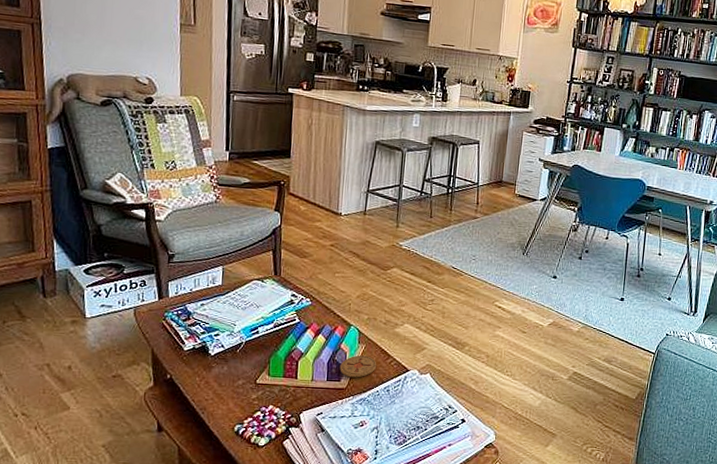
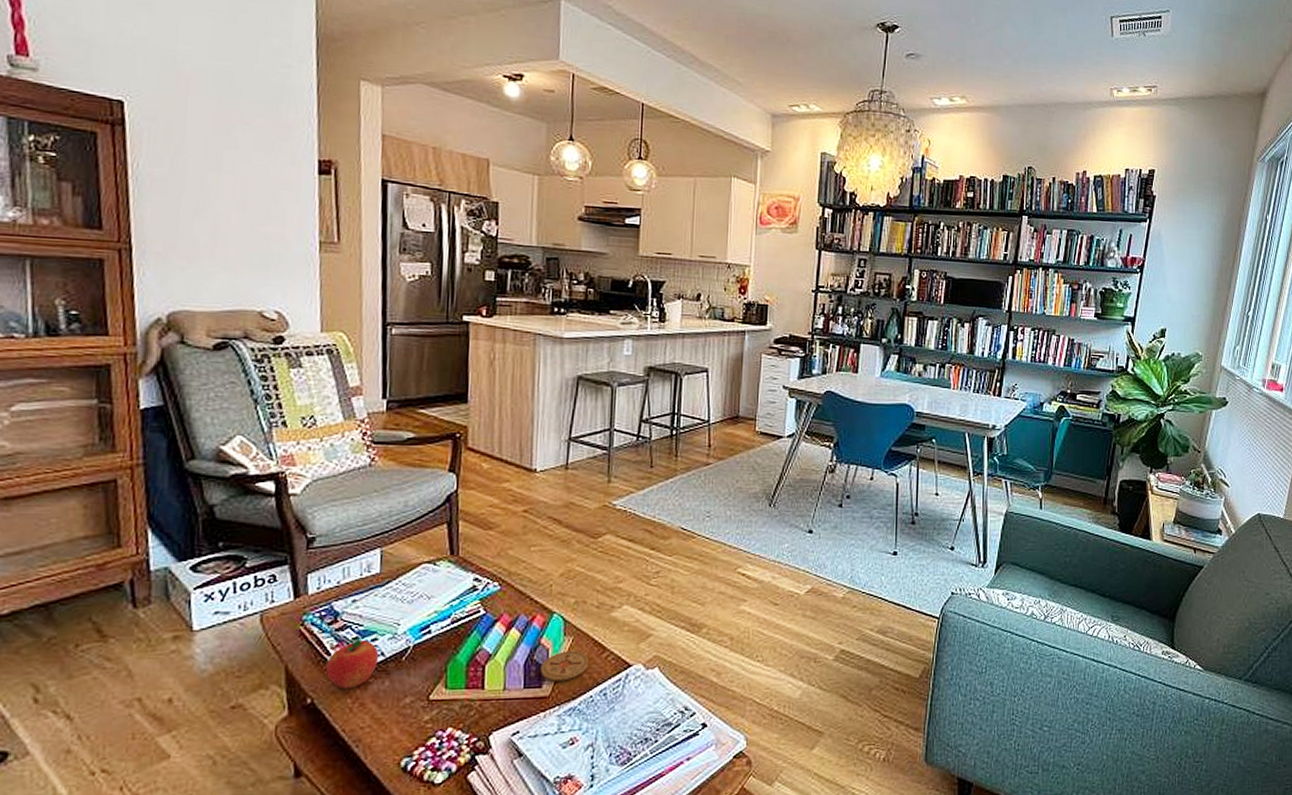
apple: none [180,333,220,370] -> present [325,639,380,689]

